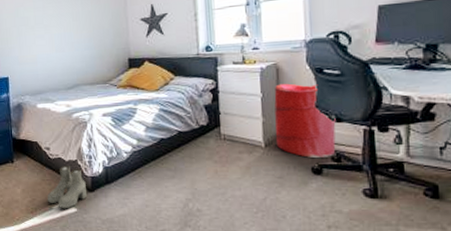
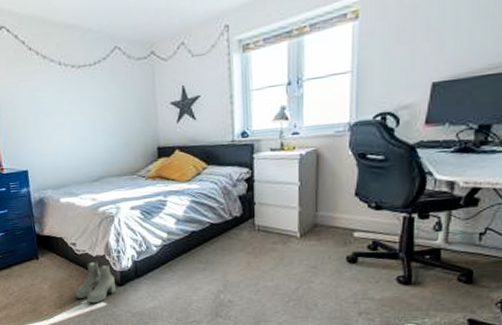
laundry hamper: present [274,83,336,158] -> none [311,170,376,247]

